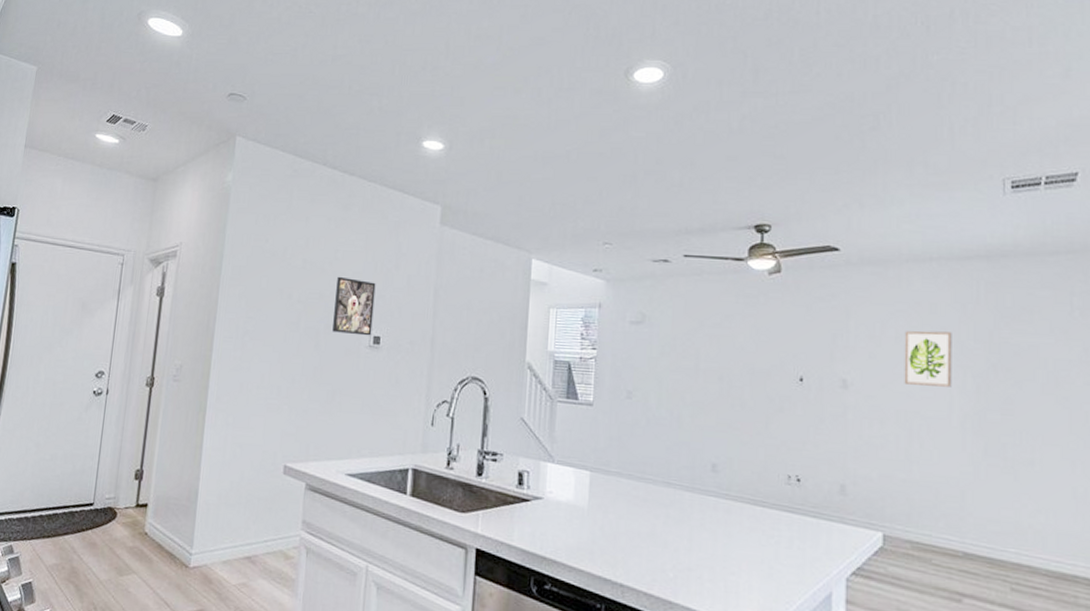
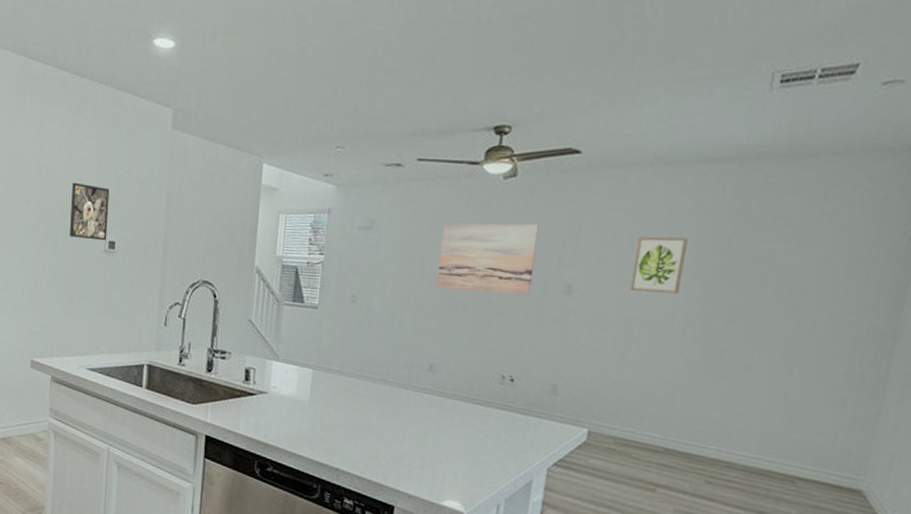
wall art: none [711,317,809,391] -> present [435,223,540,296]

